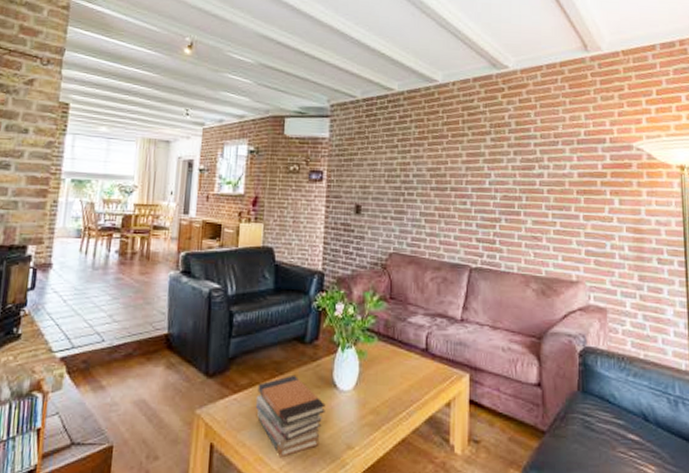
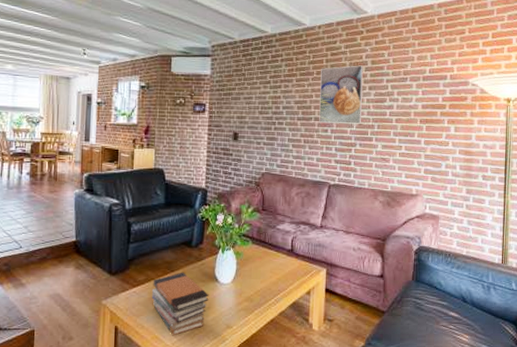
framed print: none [456,126,507,195] -> present [319,65,363,124]

